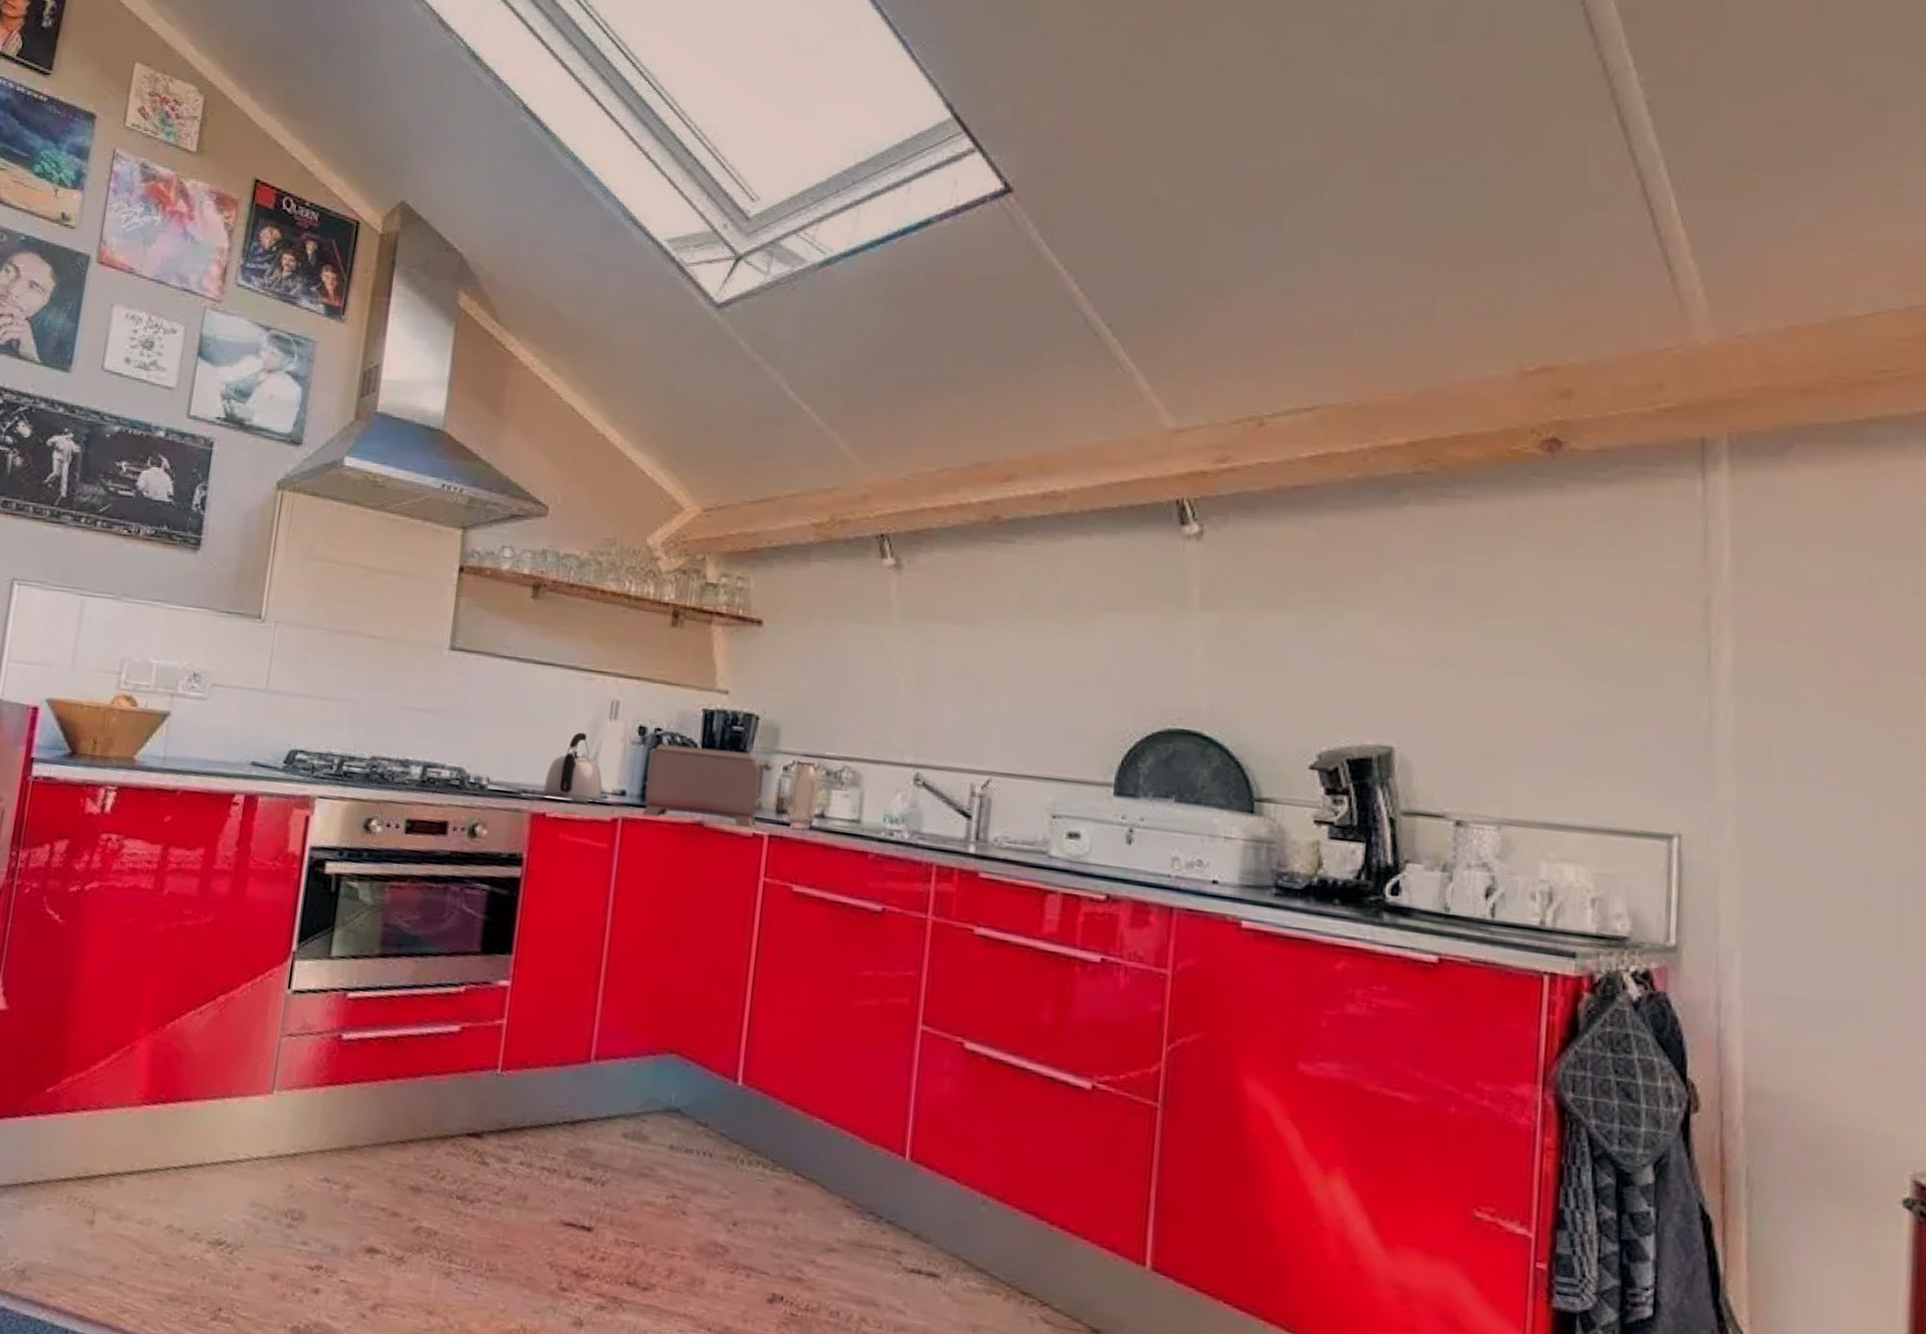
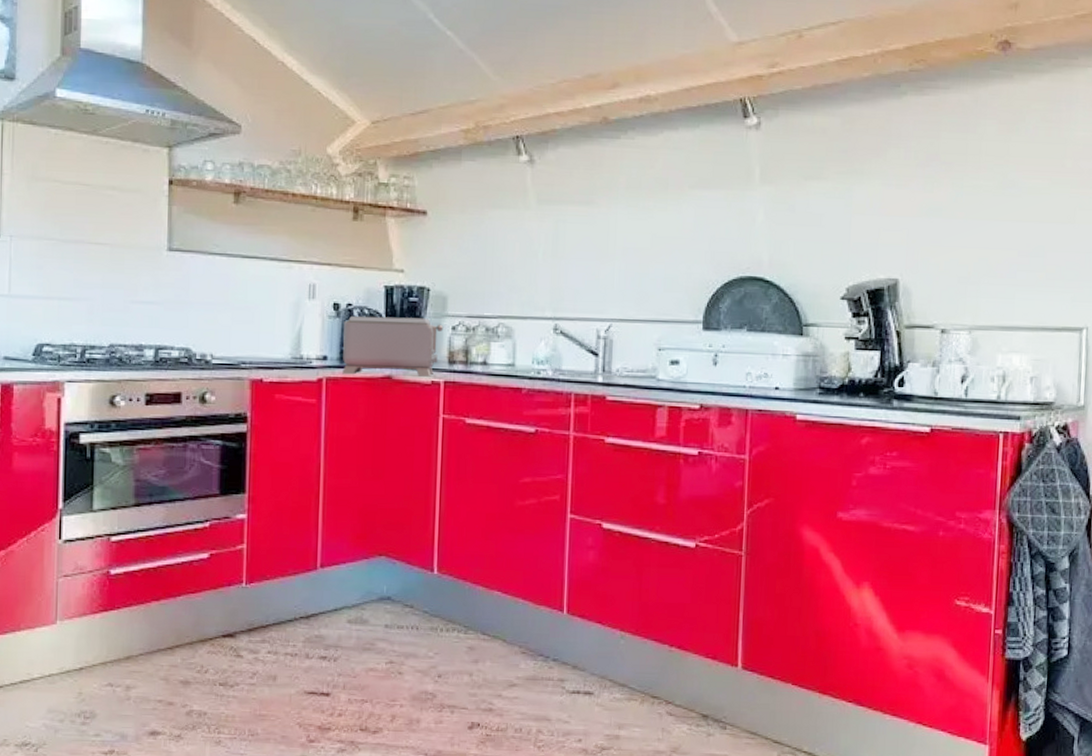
kettle: present [541,732,603,803] -> none [258,311,308,369]
vase: present [787,762,819,830] -> none [456,322,481,375]

